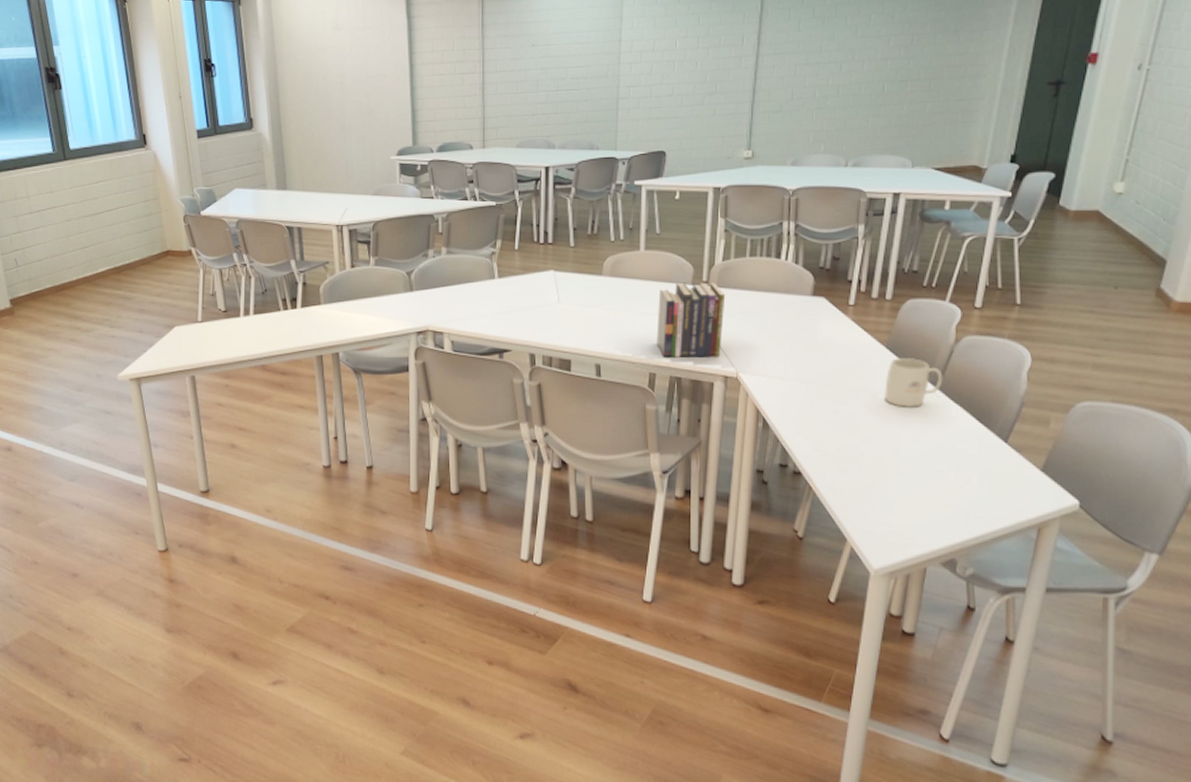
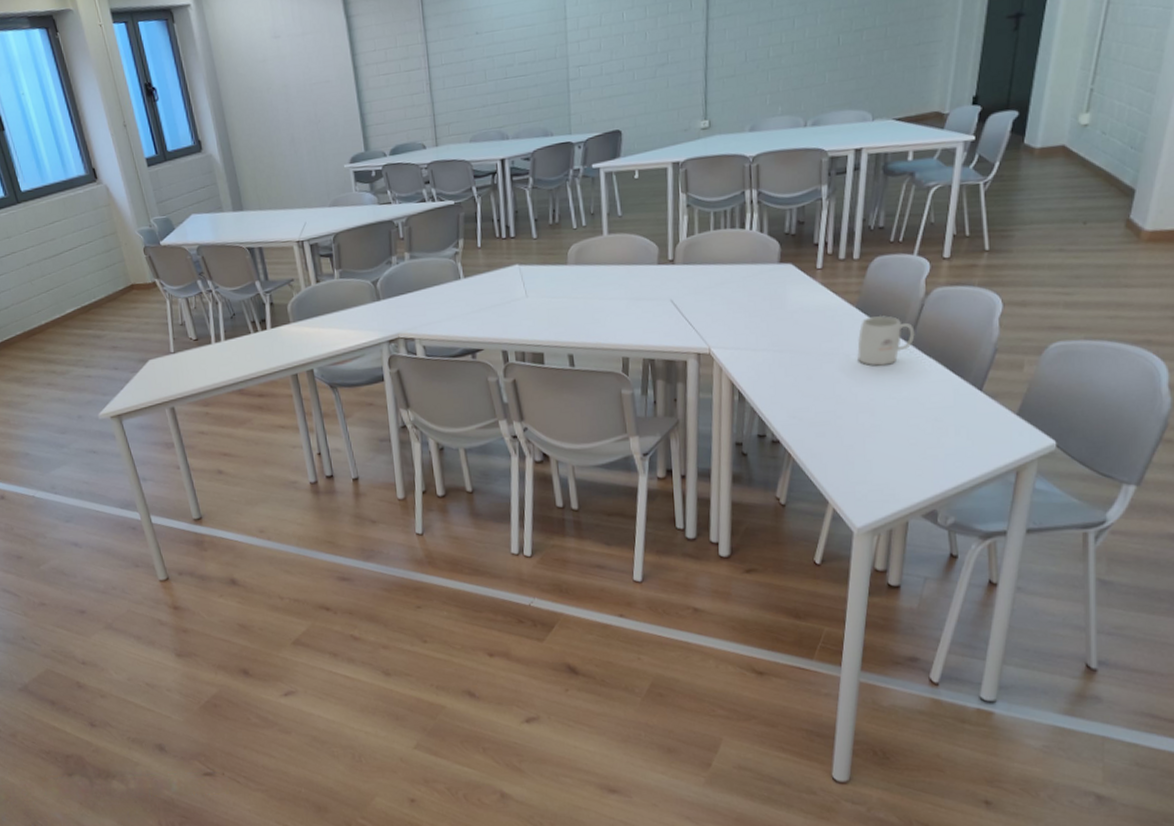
books: present [656,282,726,357] -> none [625,260,693,341]

